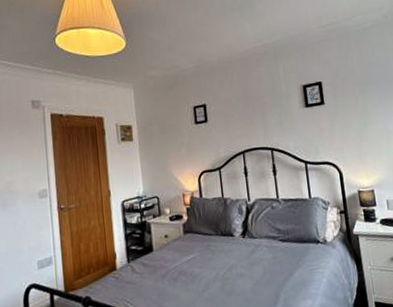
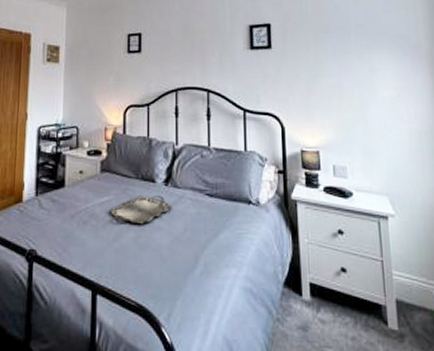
serving tray: none [195,247,251,274] -> present [109,195,172,225]

